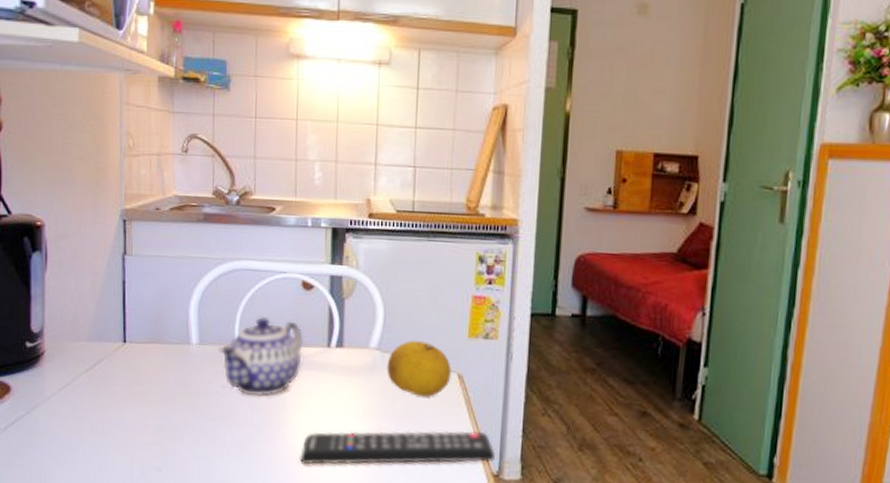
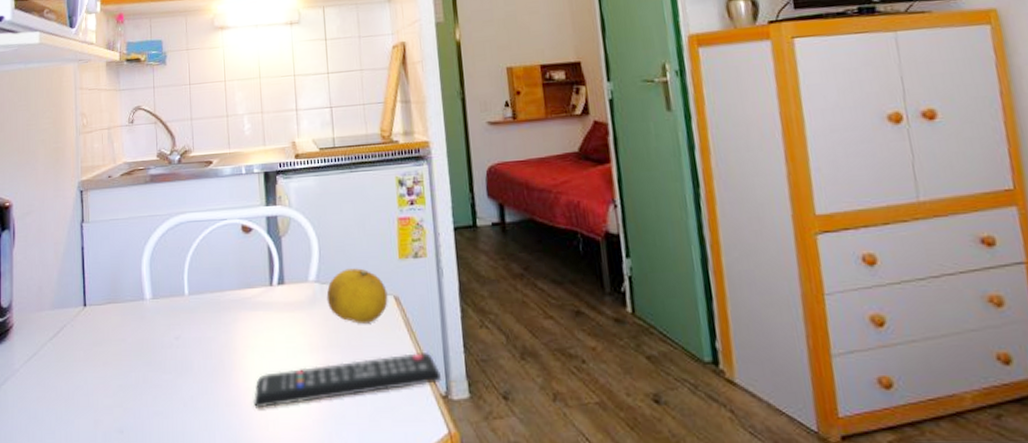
teapot: present [218,317,303,397] -> none [170,264,248,344]

